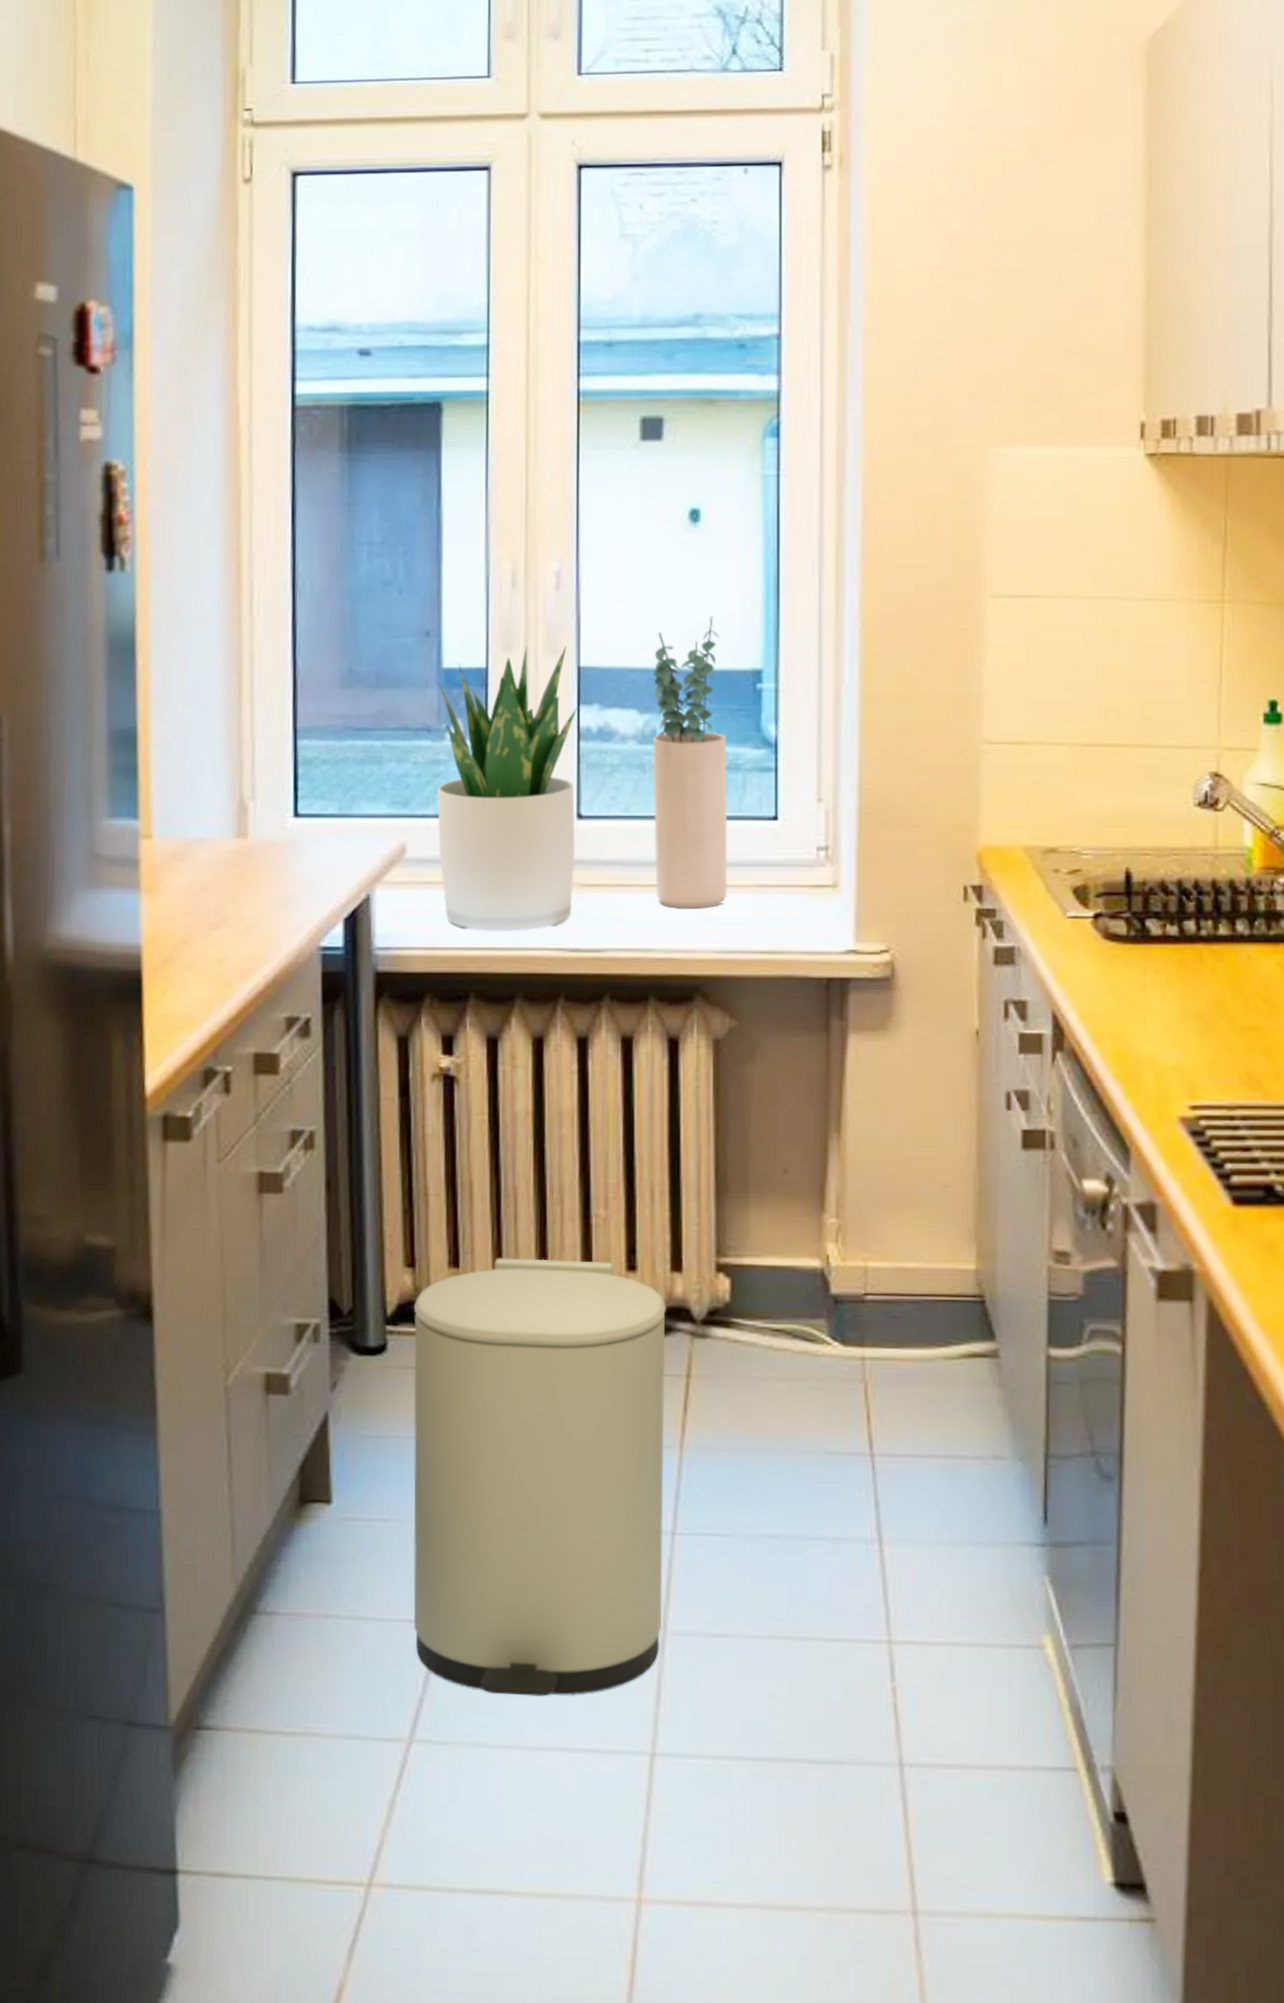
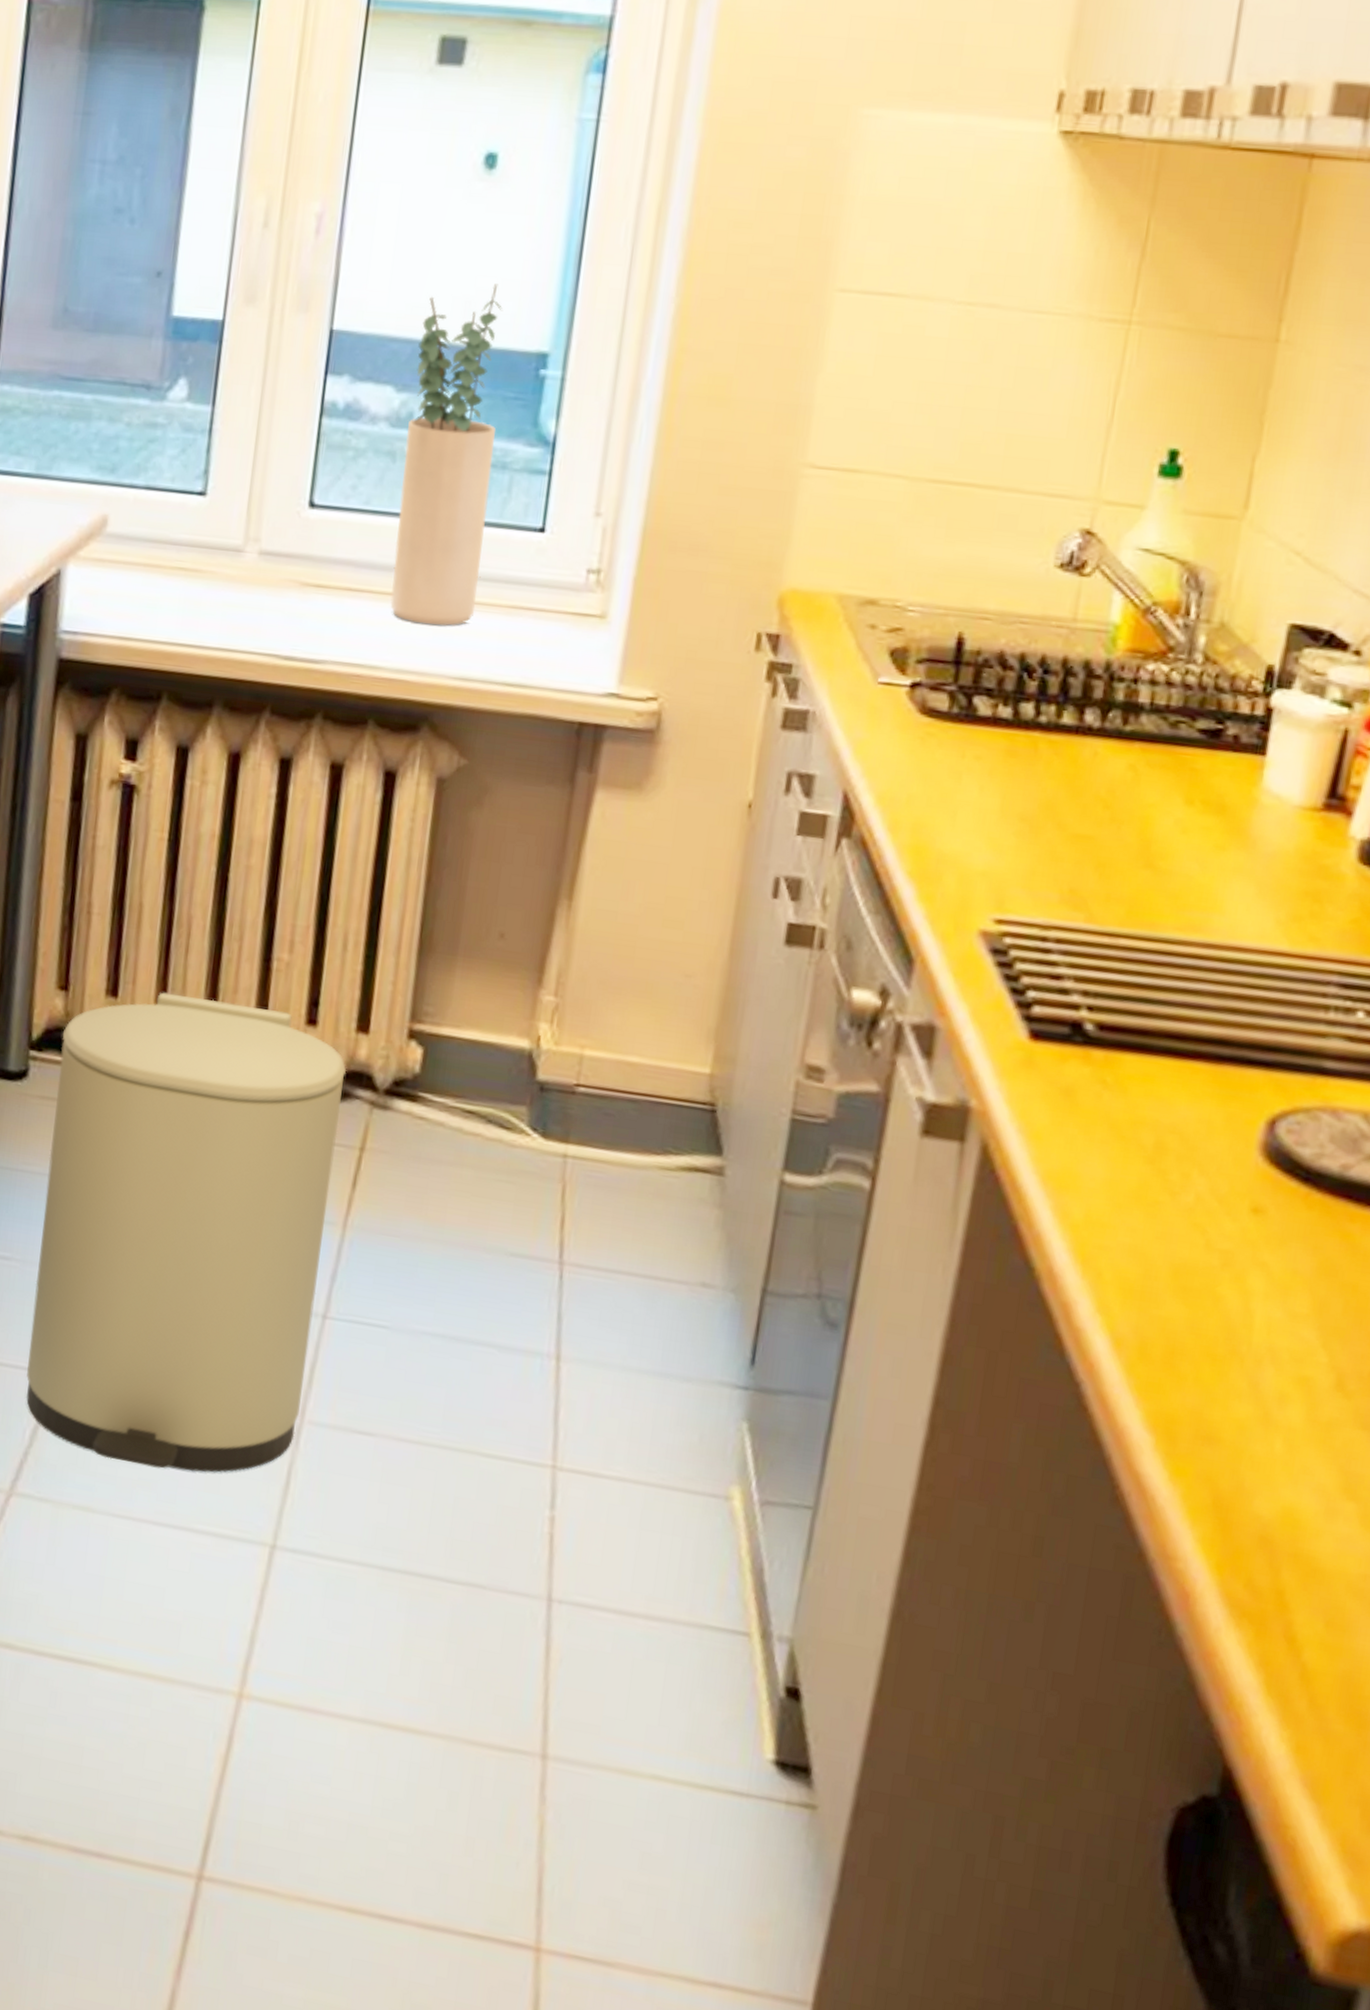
planter: present [437,645,577,932] -> none [144,299,324,630]

